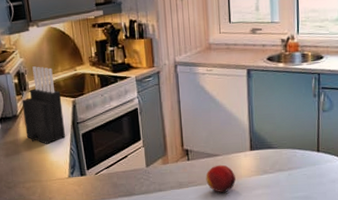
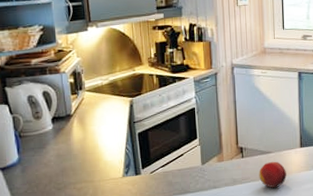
knife block: present [21,66,65,144] -> none [76,66,121,144]

